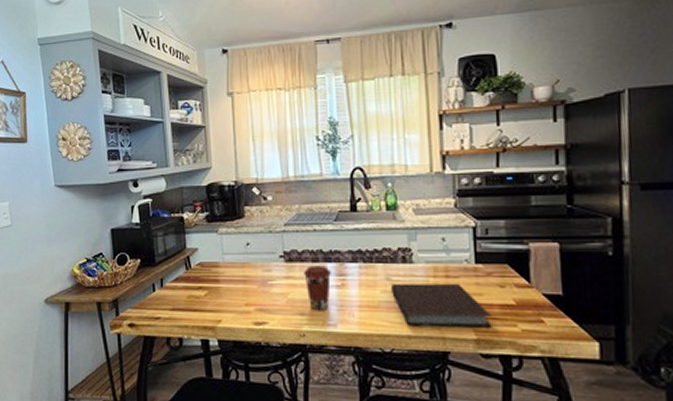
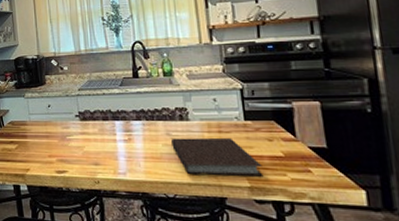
coffee cup: present [304,265,332,311] -> none [96,123,120,162]

